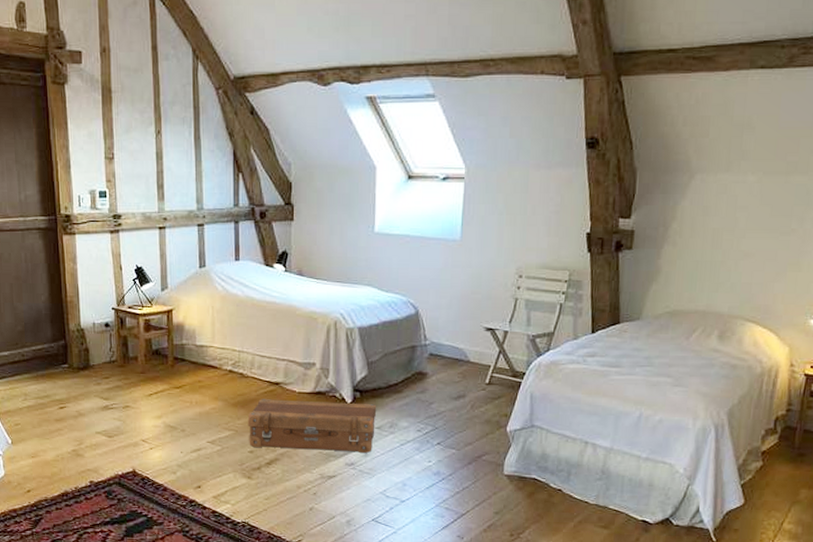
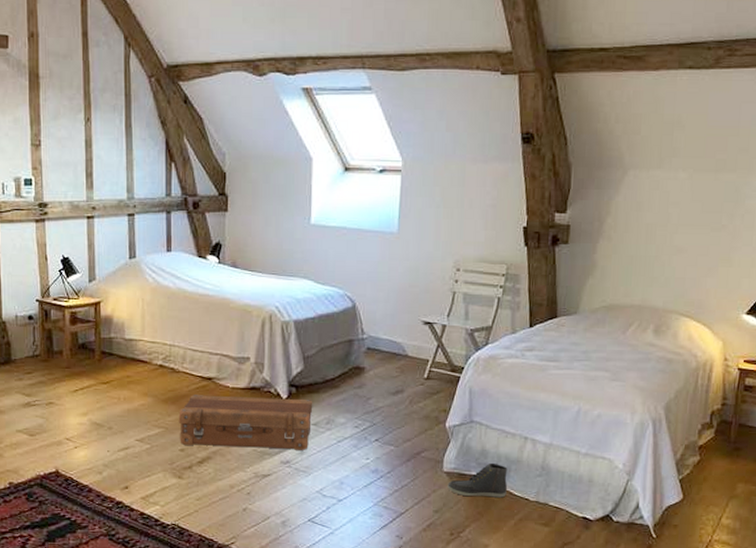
sneaker: none [508,466,568,501] -> present [447,462,508,498]

